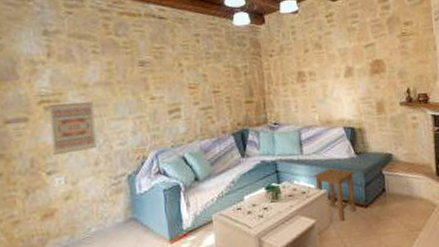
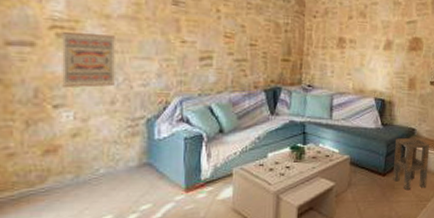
stool: present [313,167,357,221] -> none [339,135,378,186]
side table: none [373,163,415,220] -> present [393,137,430,190]

